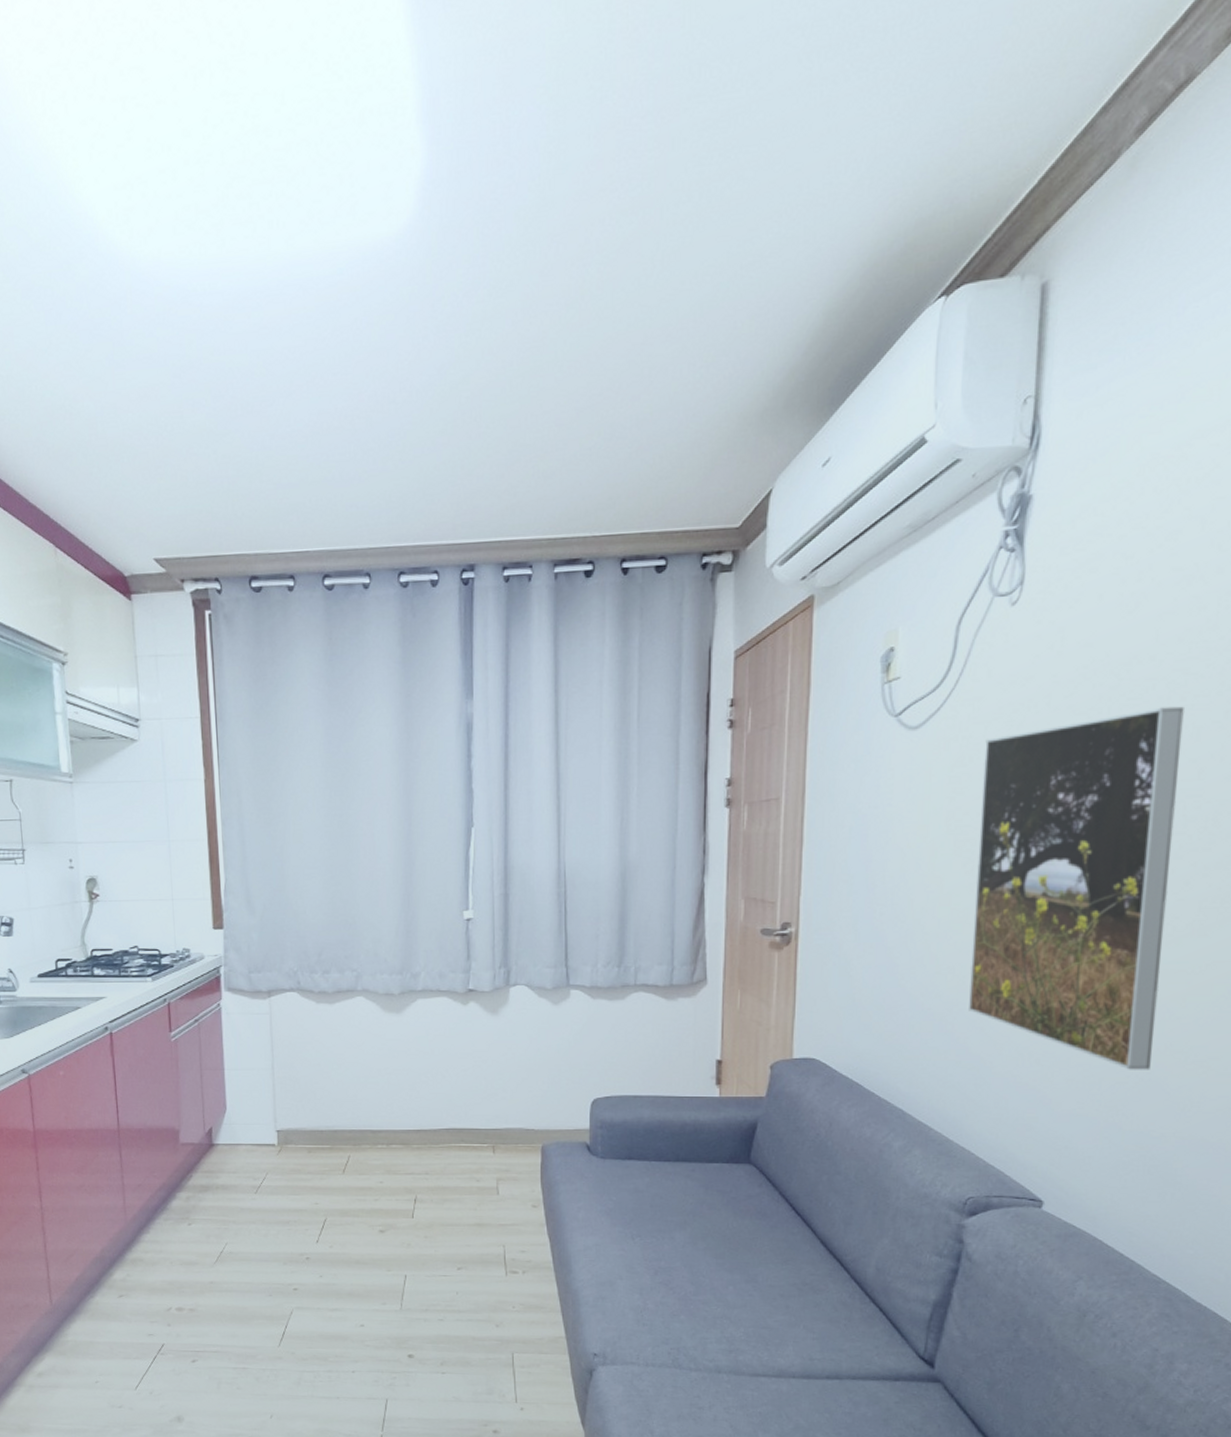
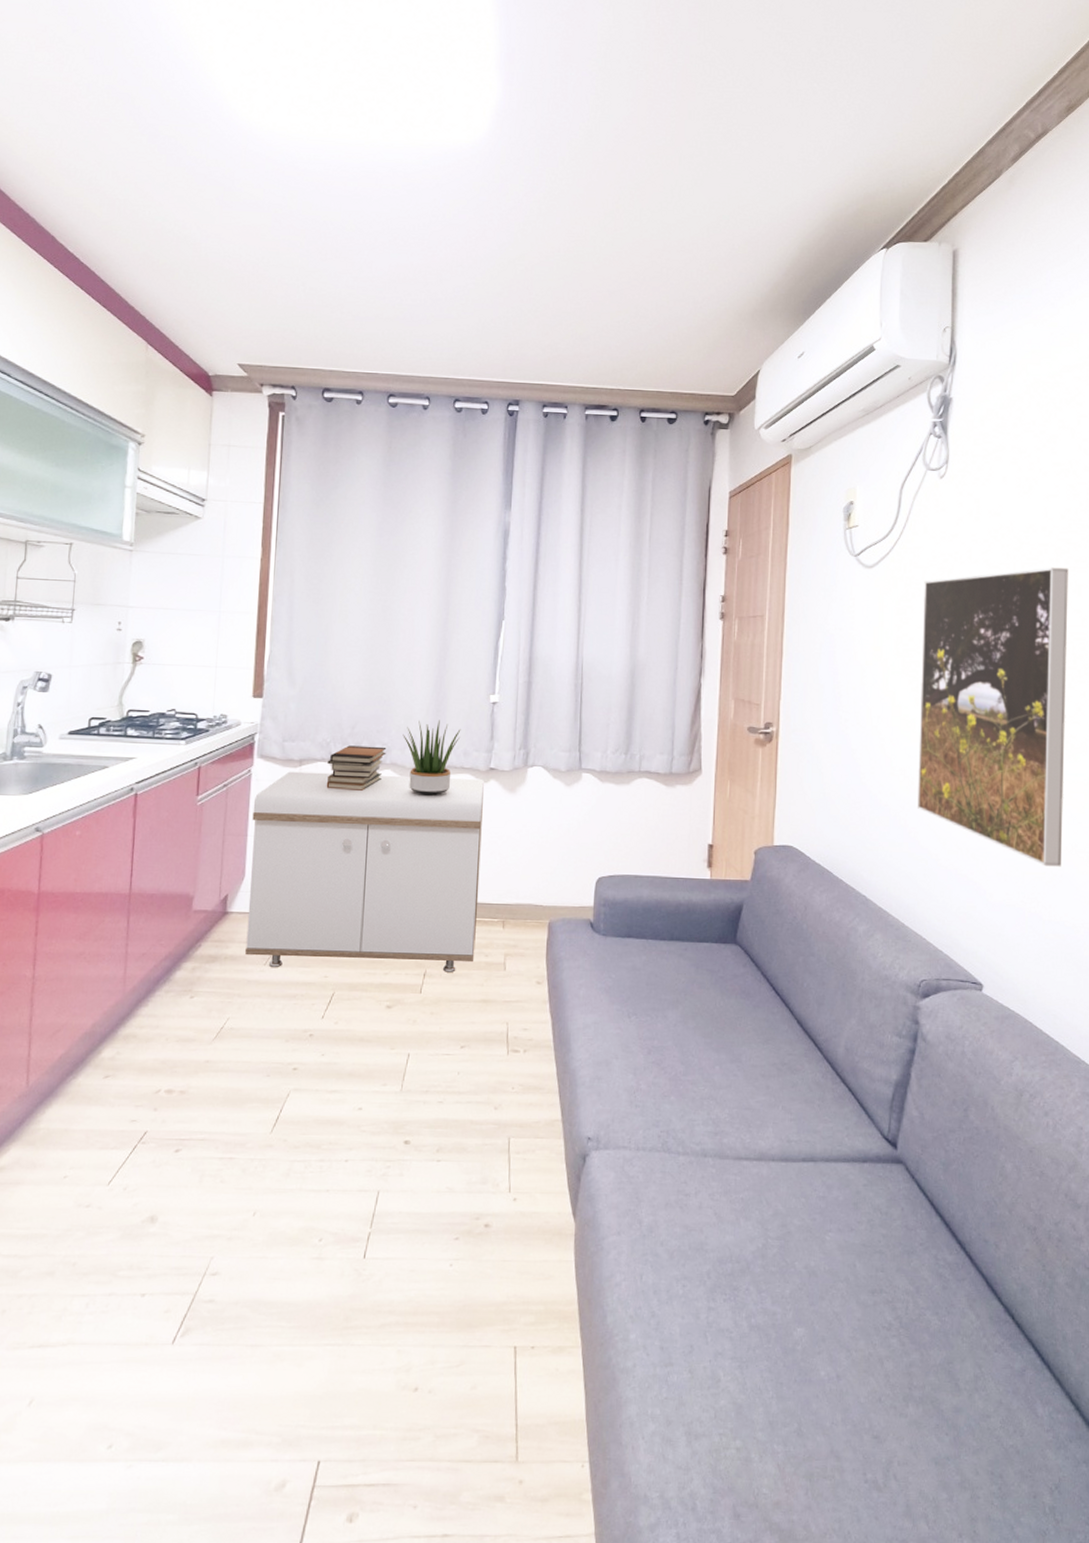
storage bench: none [226,1002,466,1198] -> present [245,771,485,972]
book stack: none [297,973,357,1021] -> present [326,745,387,792]
potted plant: none [372,941,434,1021] -> present [403,720,461,796]

